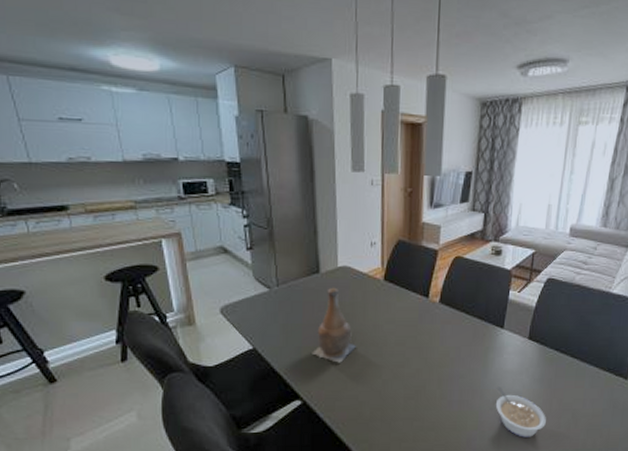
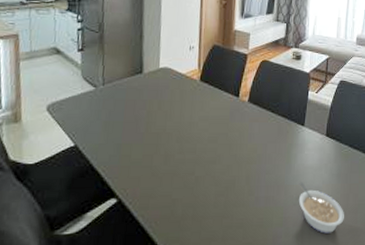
bottle: present [312,287,356,363] -> none [130,86,172,160]

